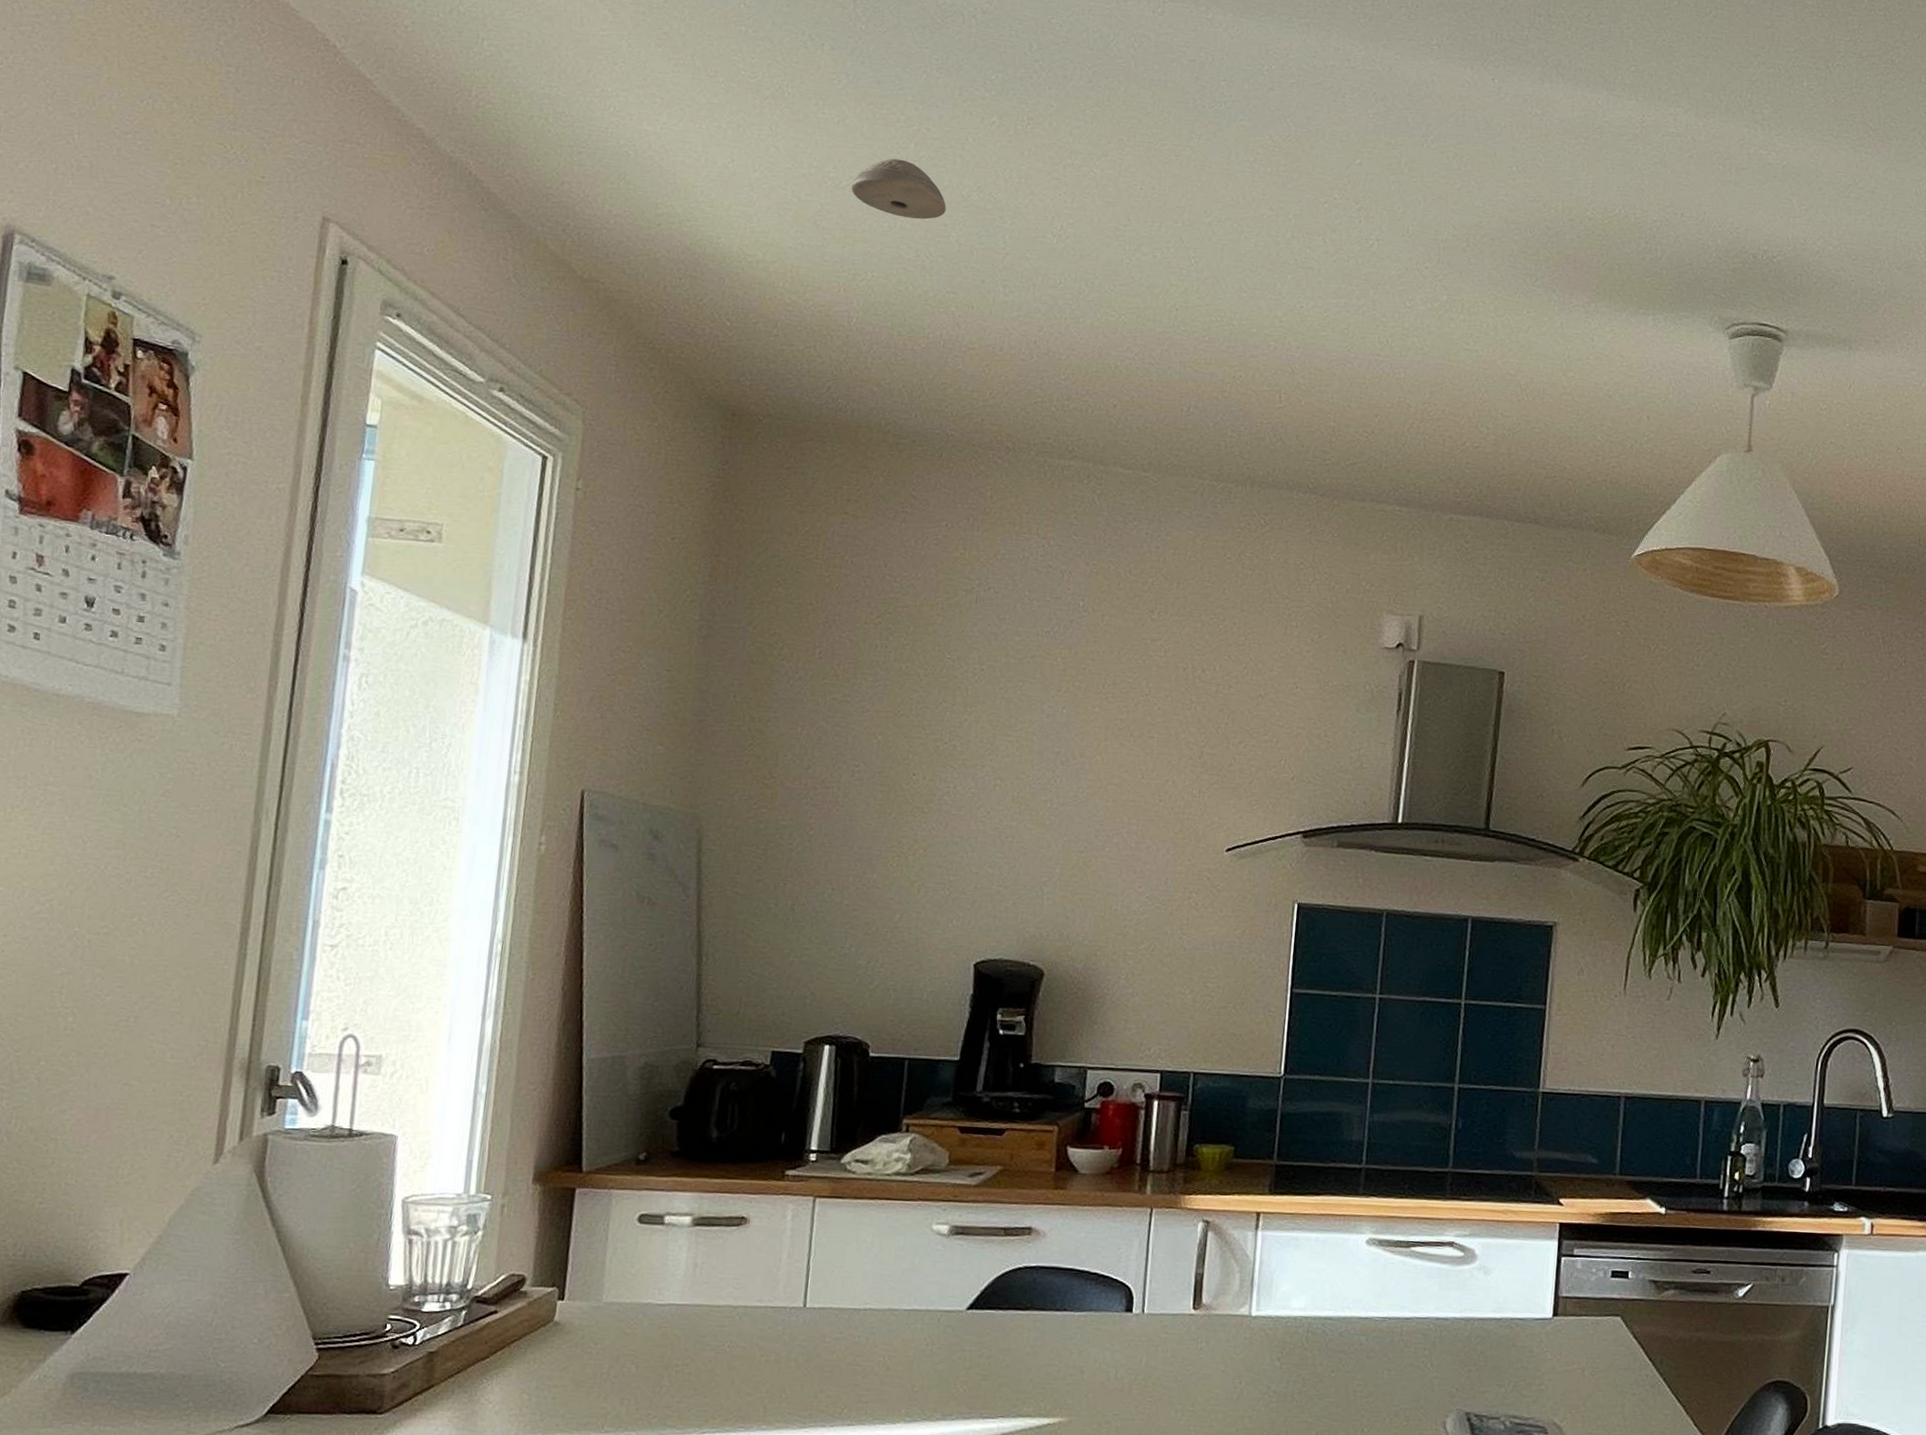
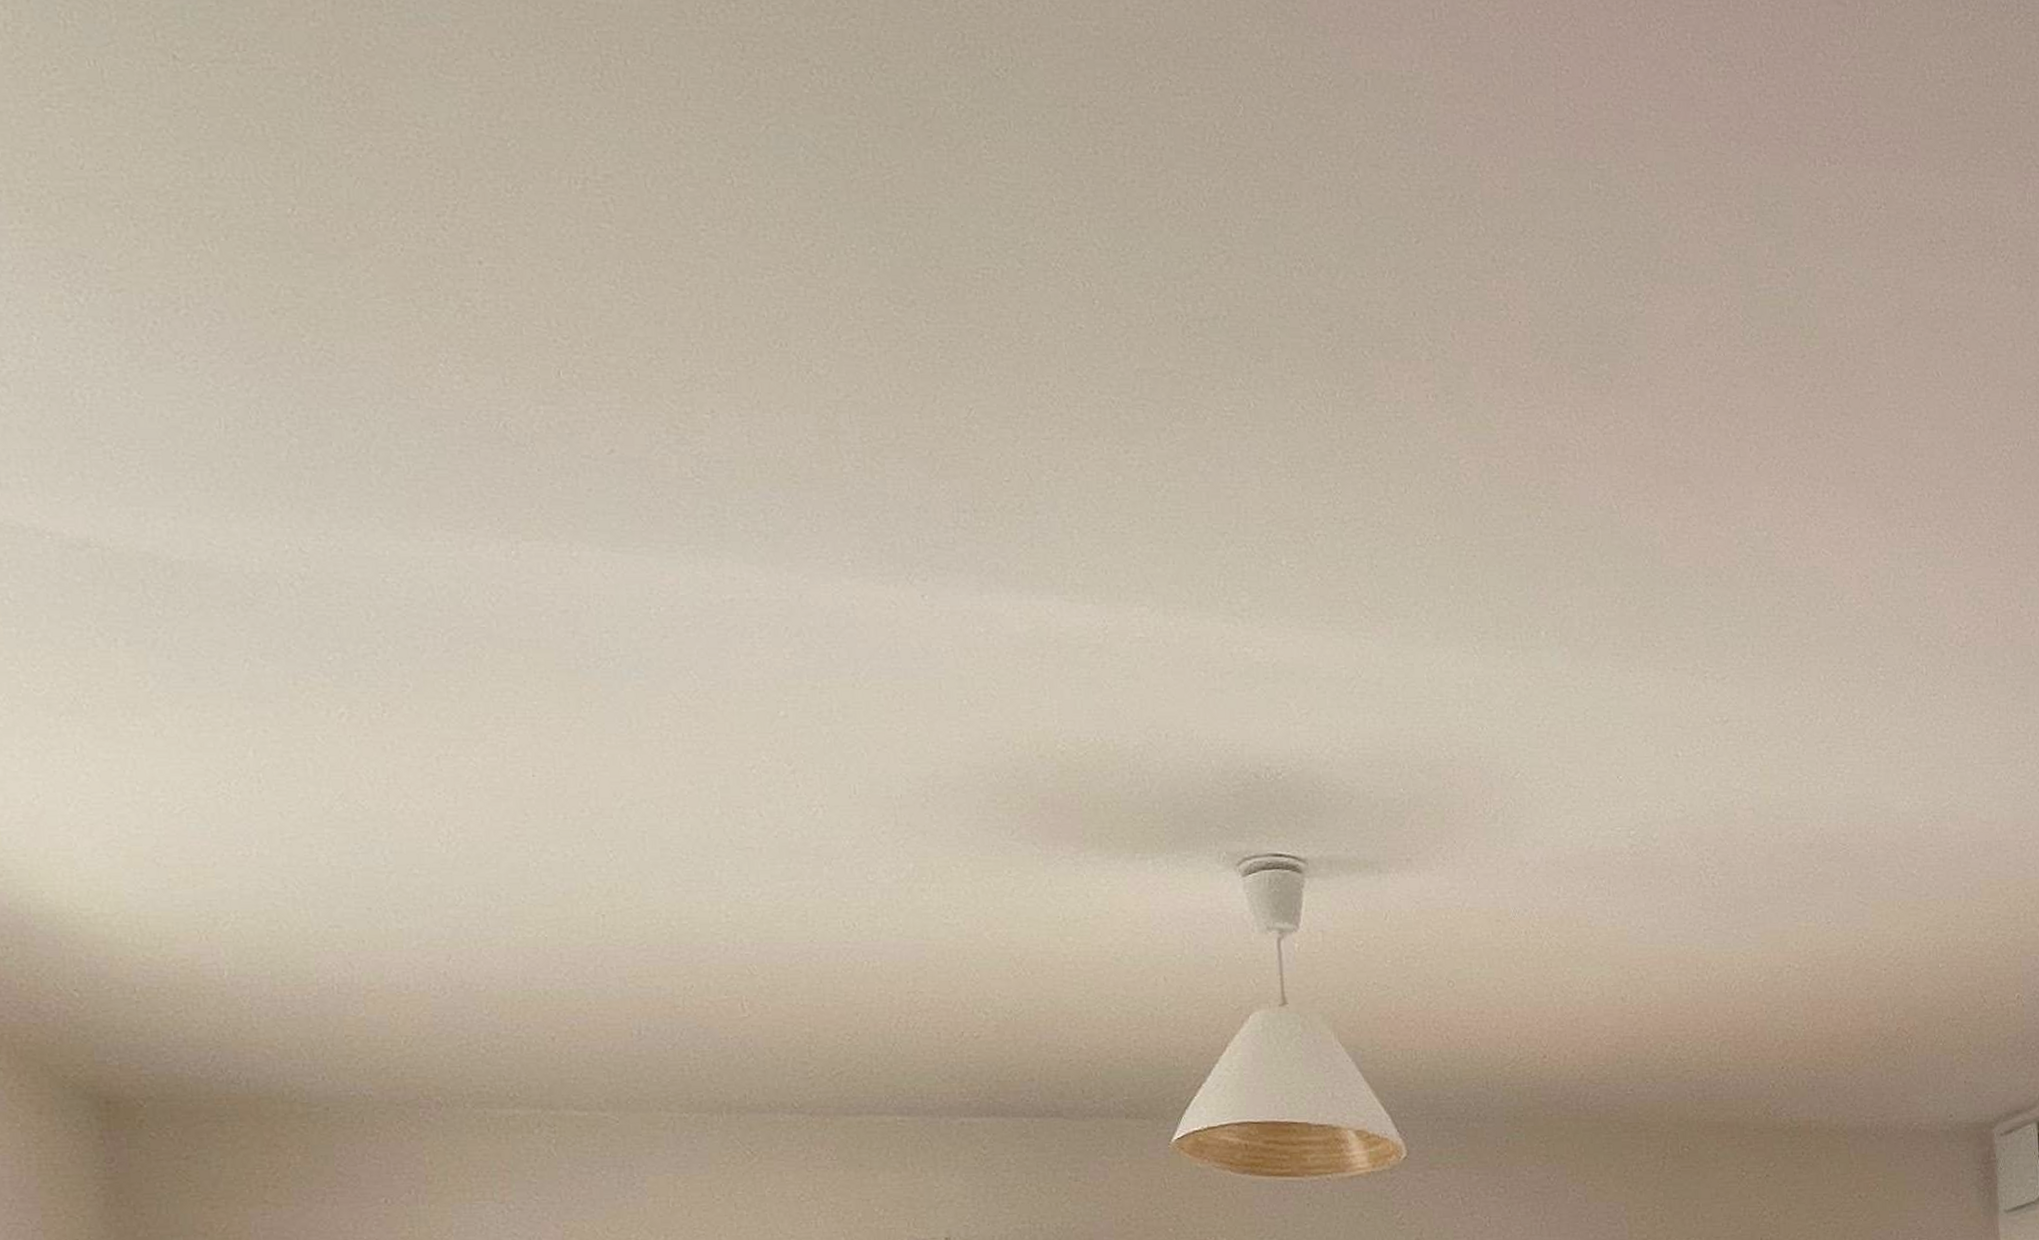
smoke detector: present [850,158,946,220] -> none [187,771,307,842]

